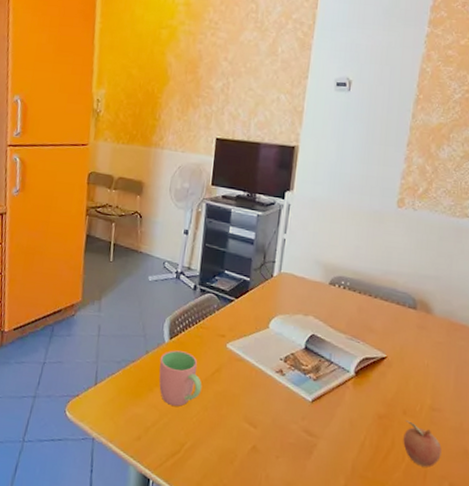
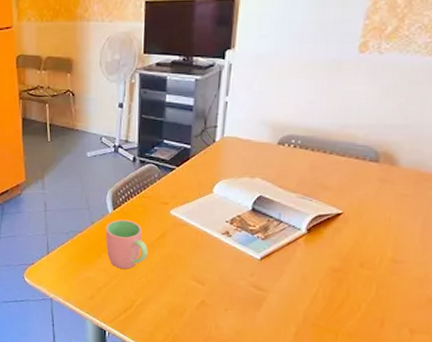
fruit: present [403,420,442,468] -> none [359,273,403,315]

